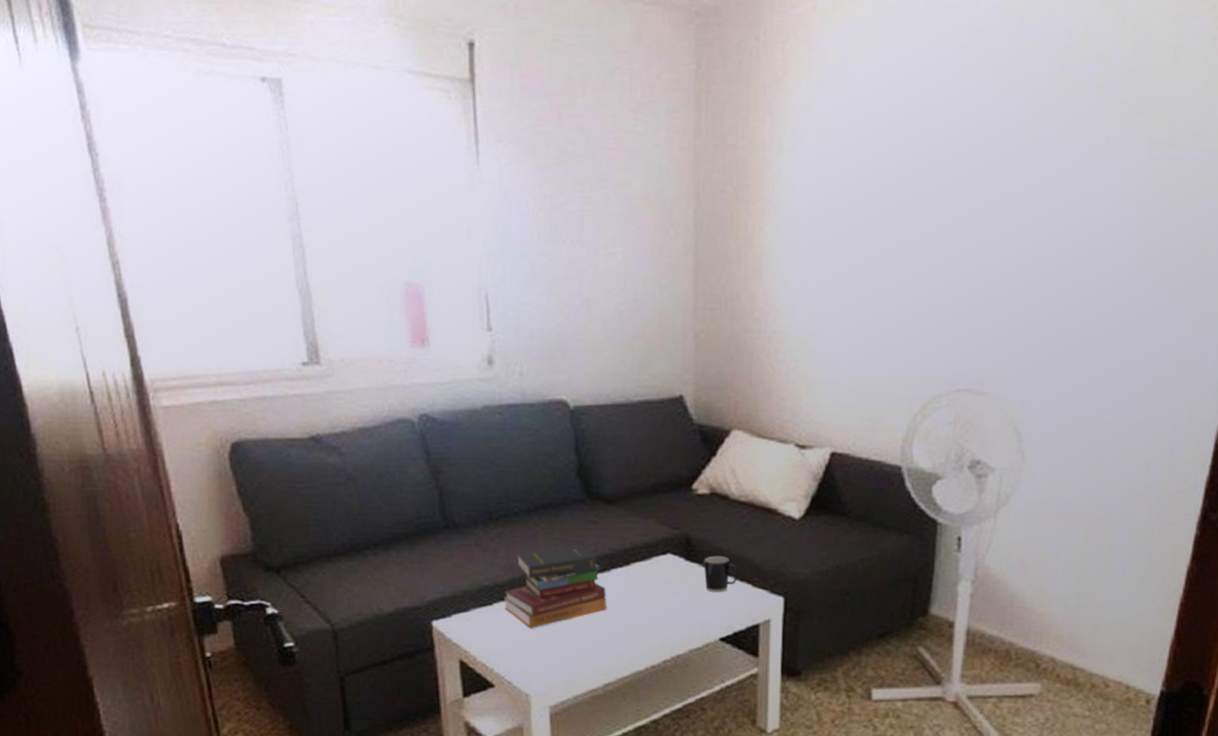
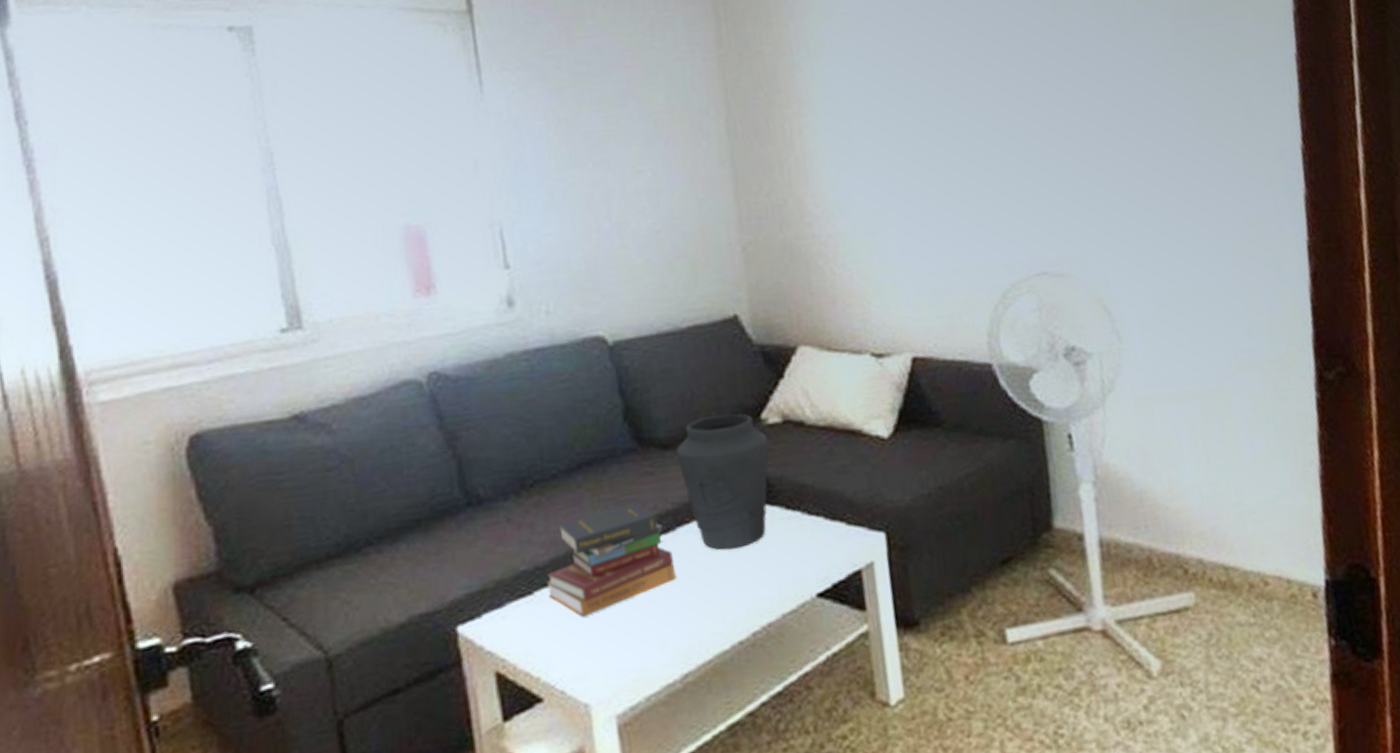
vase: none [618,480,696,593] -> present [676,413,769,550]
mug: present [703,555,738,593] -> none [785,492,829,539]

